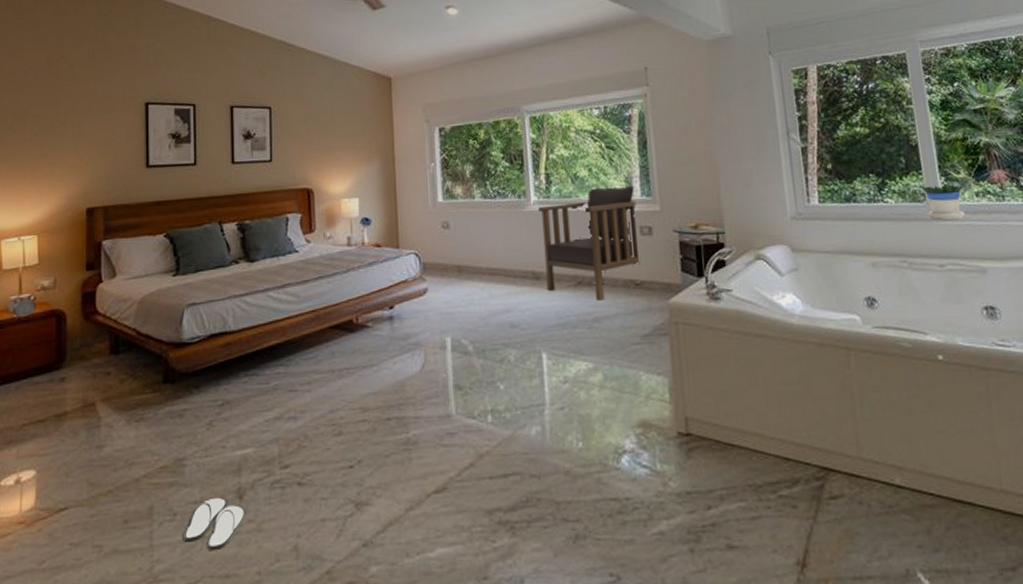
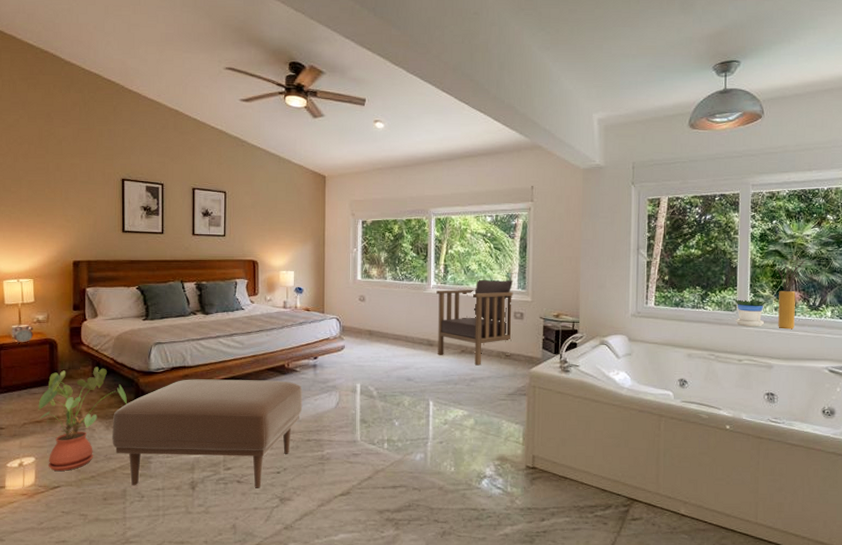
house plant: none [40,341,153,487] -> present [37,367,127,471]
ottoman: none [135,341,378,500] -> present [112,379,303,488]
slippers: present [184,498,246,550] -> none [149,488,197,524]
vase: none [970,127,1006,220] -> present [777,259,805,330]

